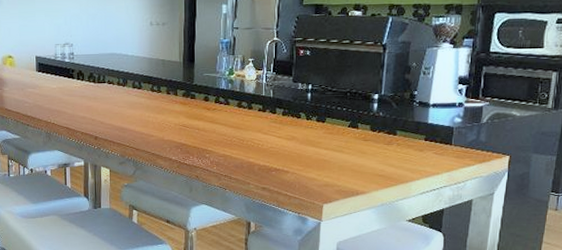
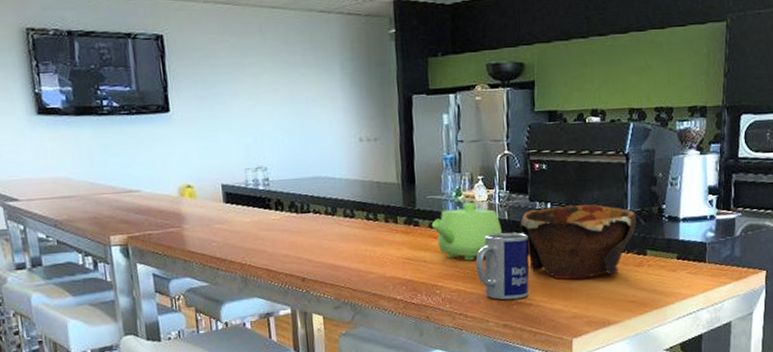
teapot: none [205,81,267,131] -> present [431,202,502,261]
mug: none [241,108,290,167] -> present [475,232,530,300]
bowl: none [284,87,389,153] -> present [520,204,637,280]

